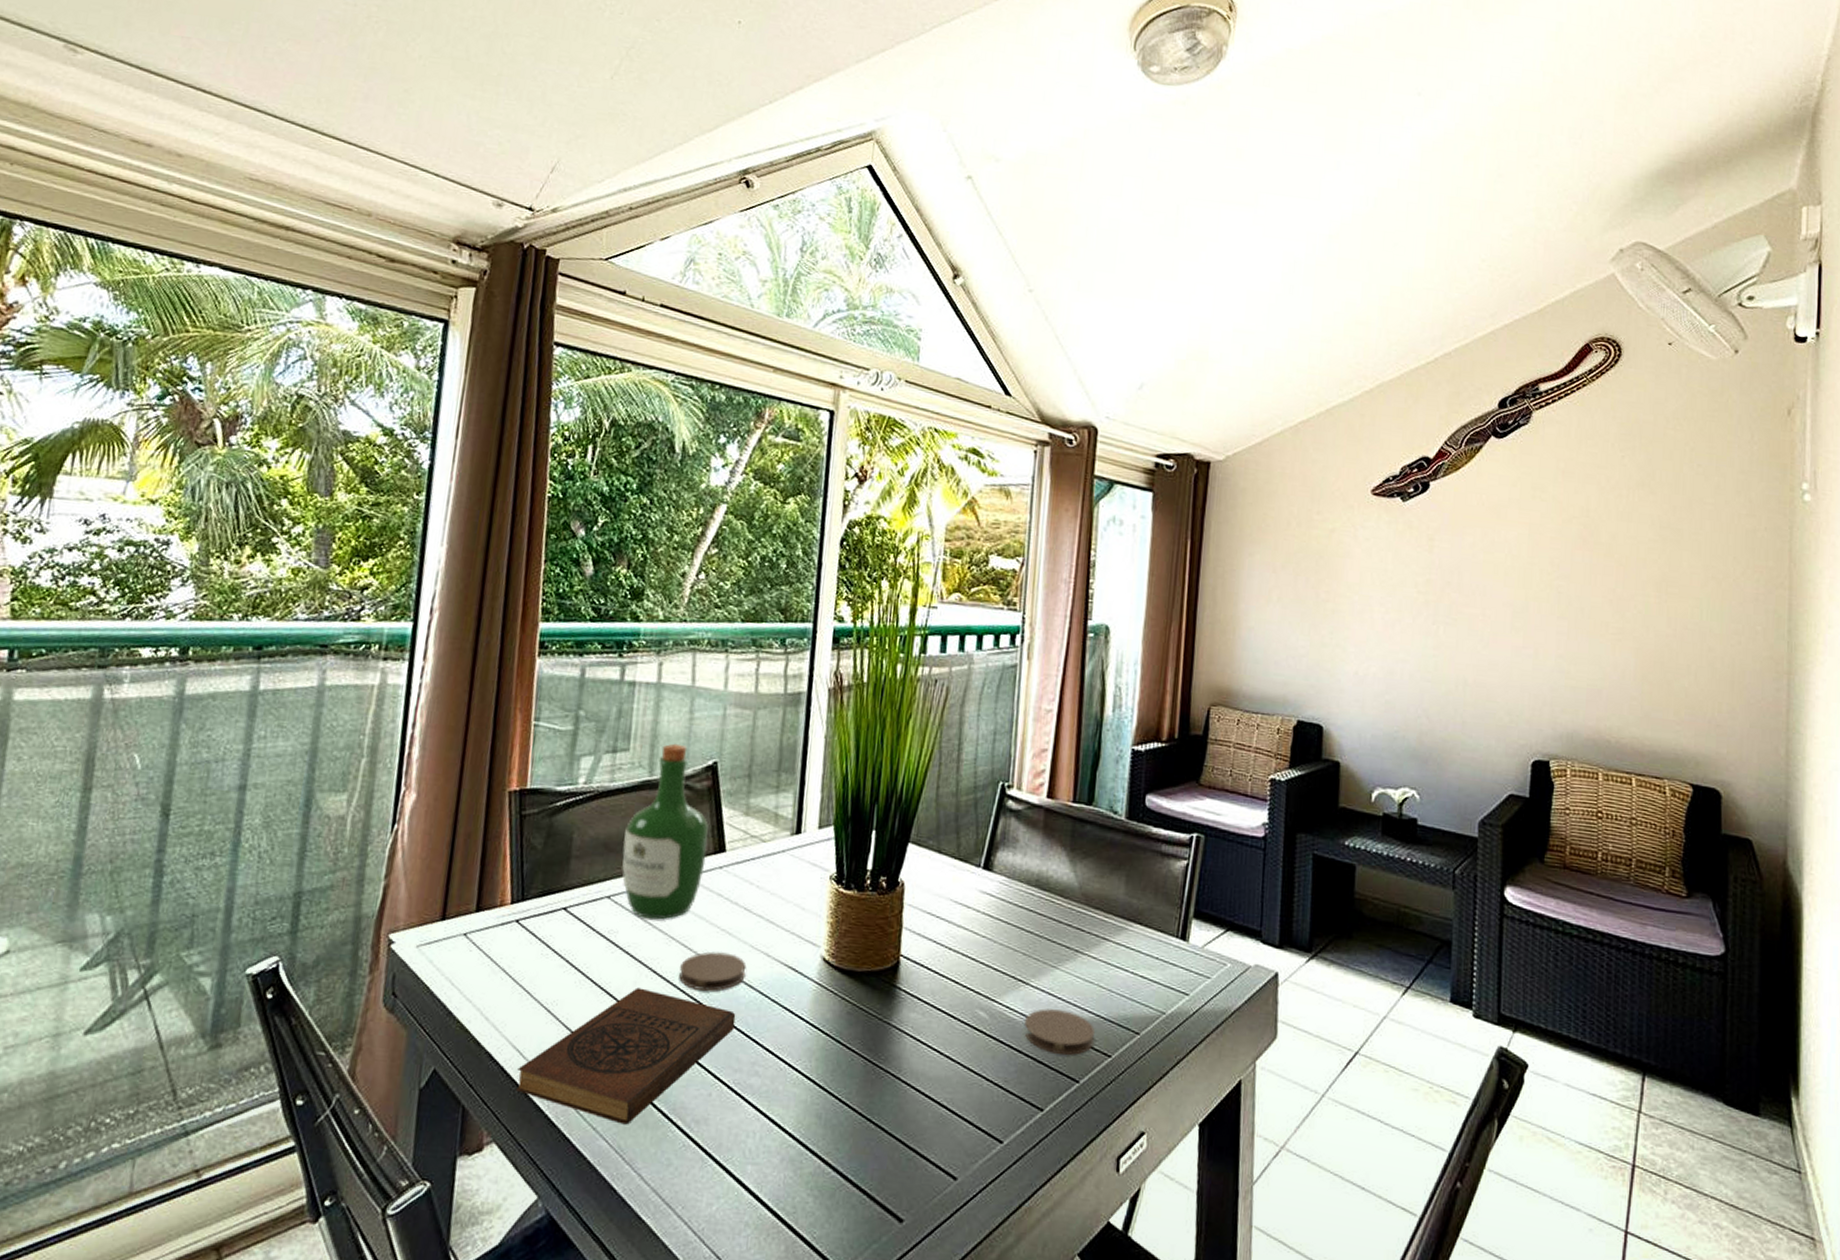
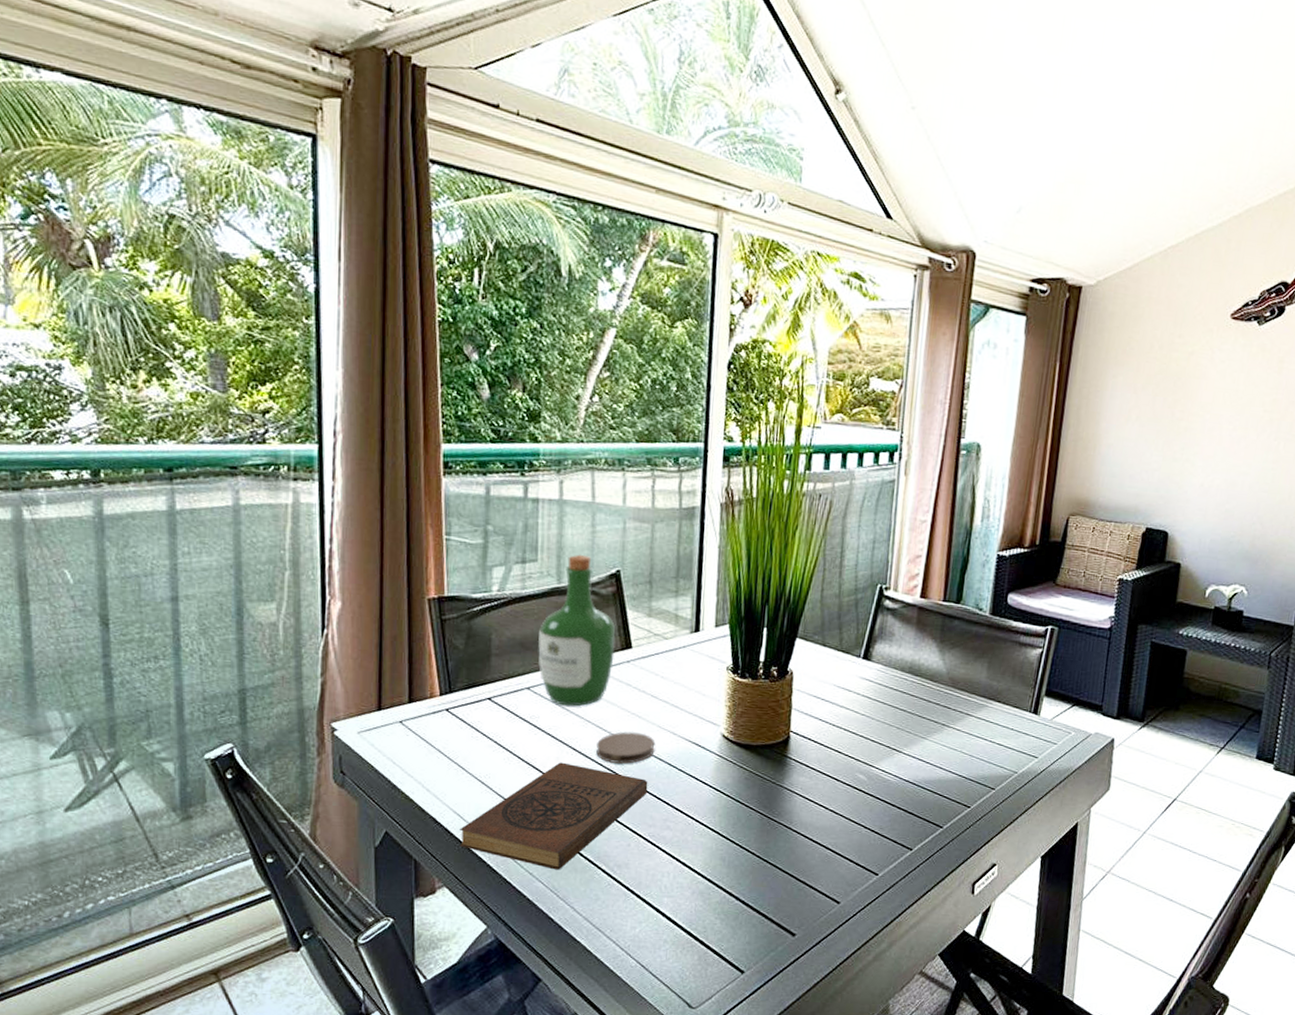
coaster: present [1025,1008,1095,1055] -> none [898,771,957,807]

